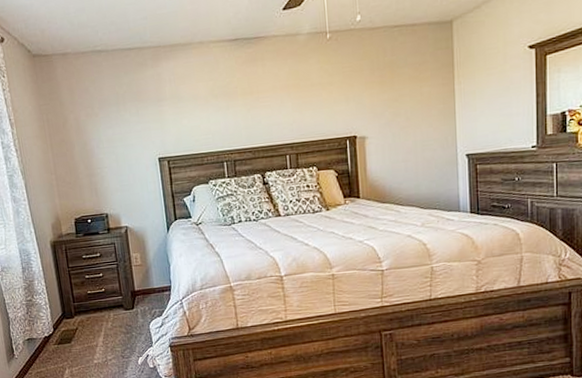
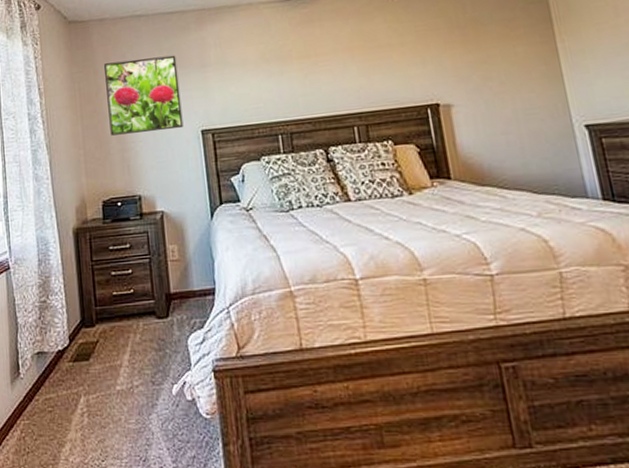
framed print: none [69,89,143,163] -> present [104,55,184,136]

